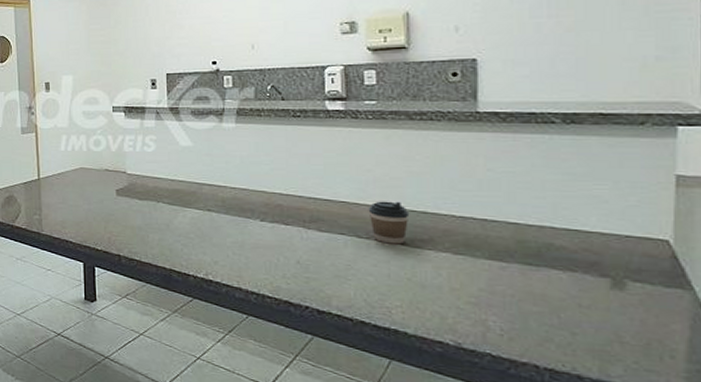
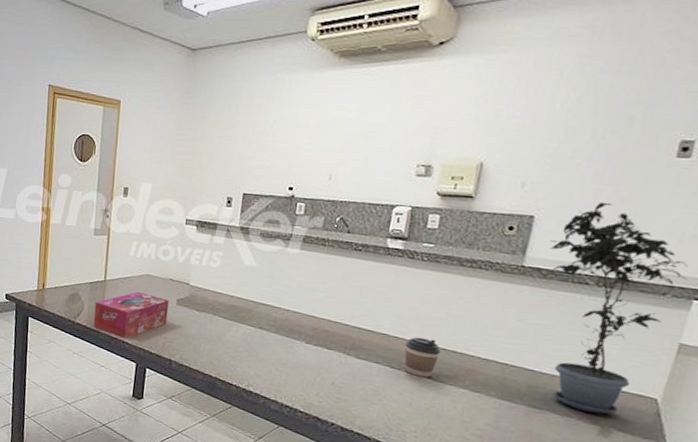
tissue box: none [32,186,109,237] -> present [93,291,170,338]
potted plant: none [500,36,664,265] -> present [550,203,688,415]

